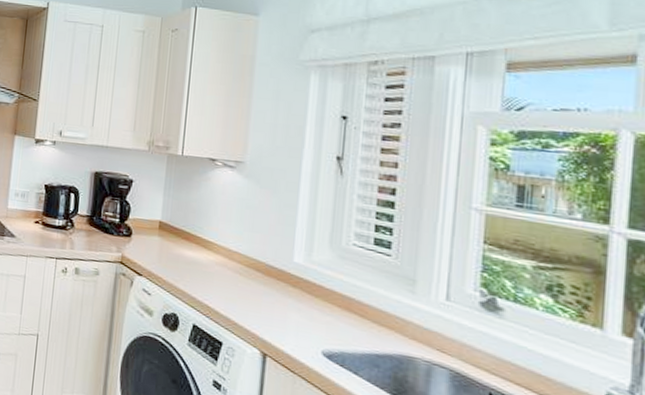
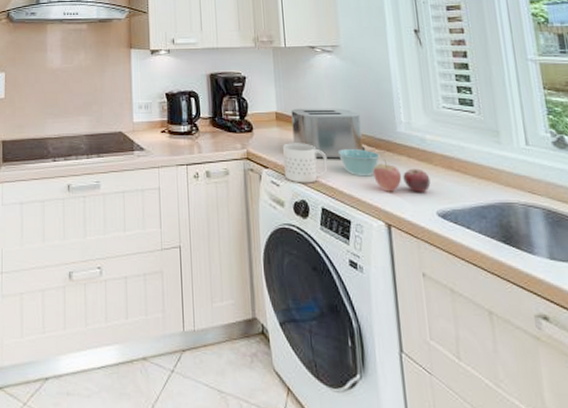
mug: none [157,254,208,299] -> present [282,143,328,183]
toaster: none [174,220,254,279] -> present [291,108,366,159]
bowl: none [221,270,269,303] -> present [337,149,380,177]
fruit: none [256,287,289,322] -> present [372,159,402,192]
fruit: none [290,302,322,329] -> present [403,168,431,192]

